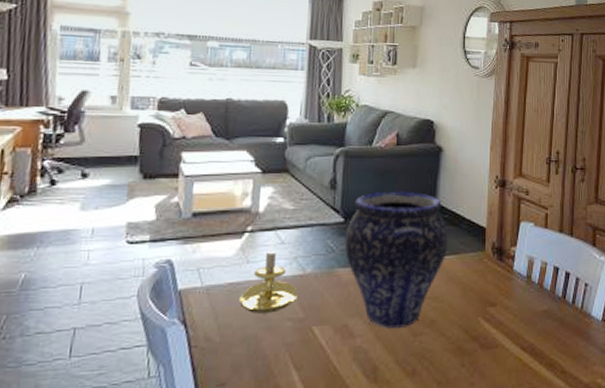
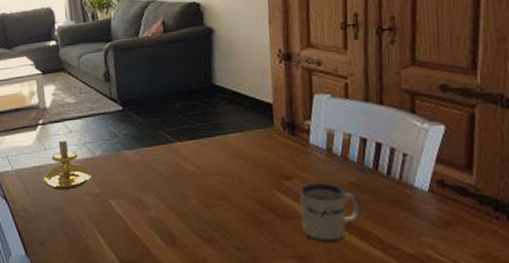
vase: present [345,191,448,329] -> none [126,76,232,201]
mug: none [500,310,551,374] -> present [299,182,362,243]

